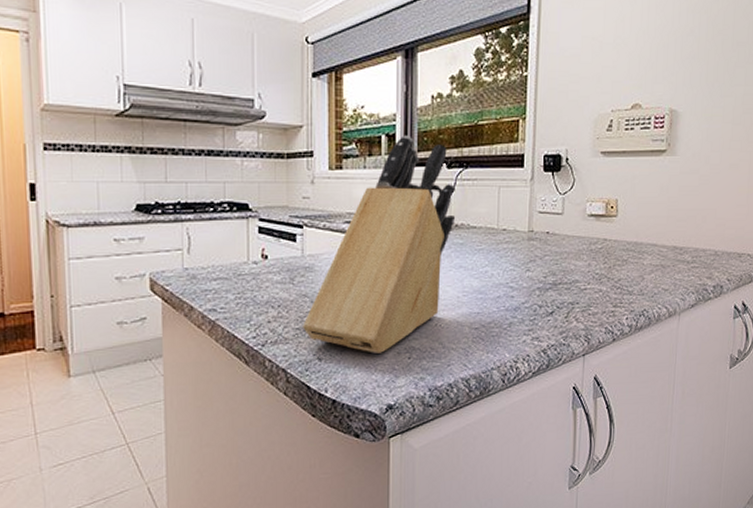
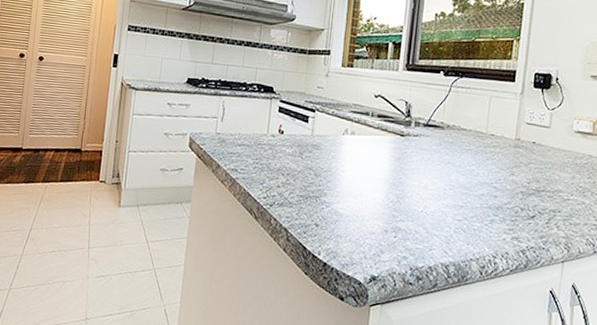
knife block: present [303,135,456,353] -> none [305,44,451,229]

